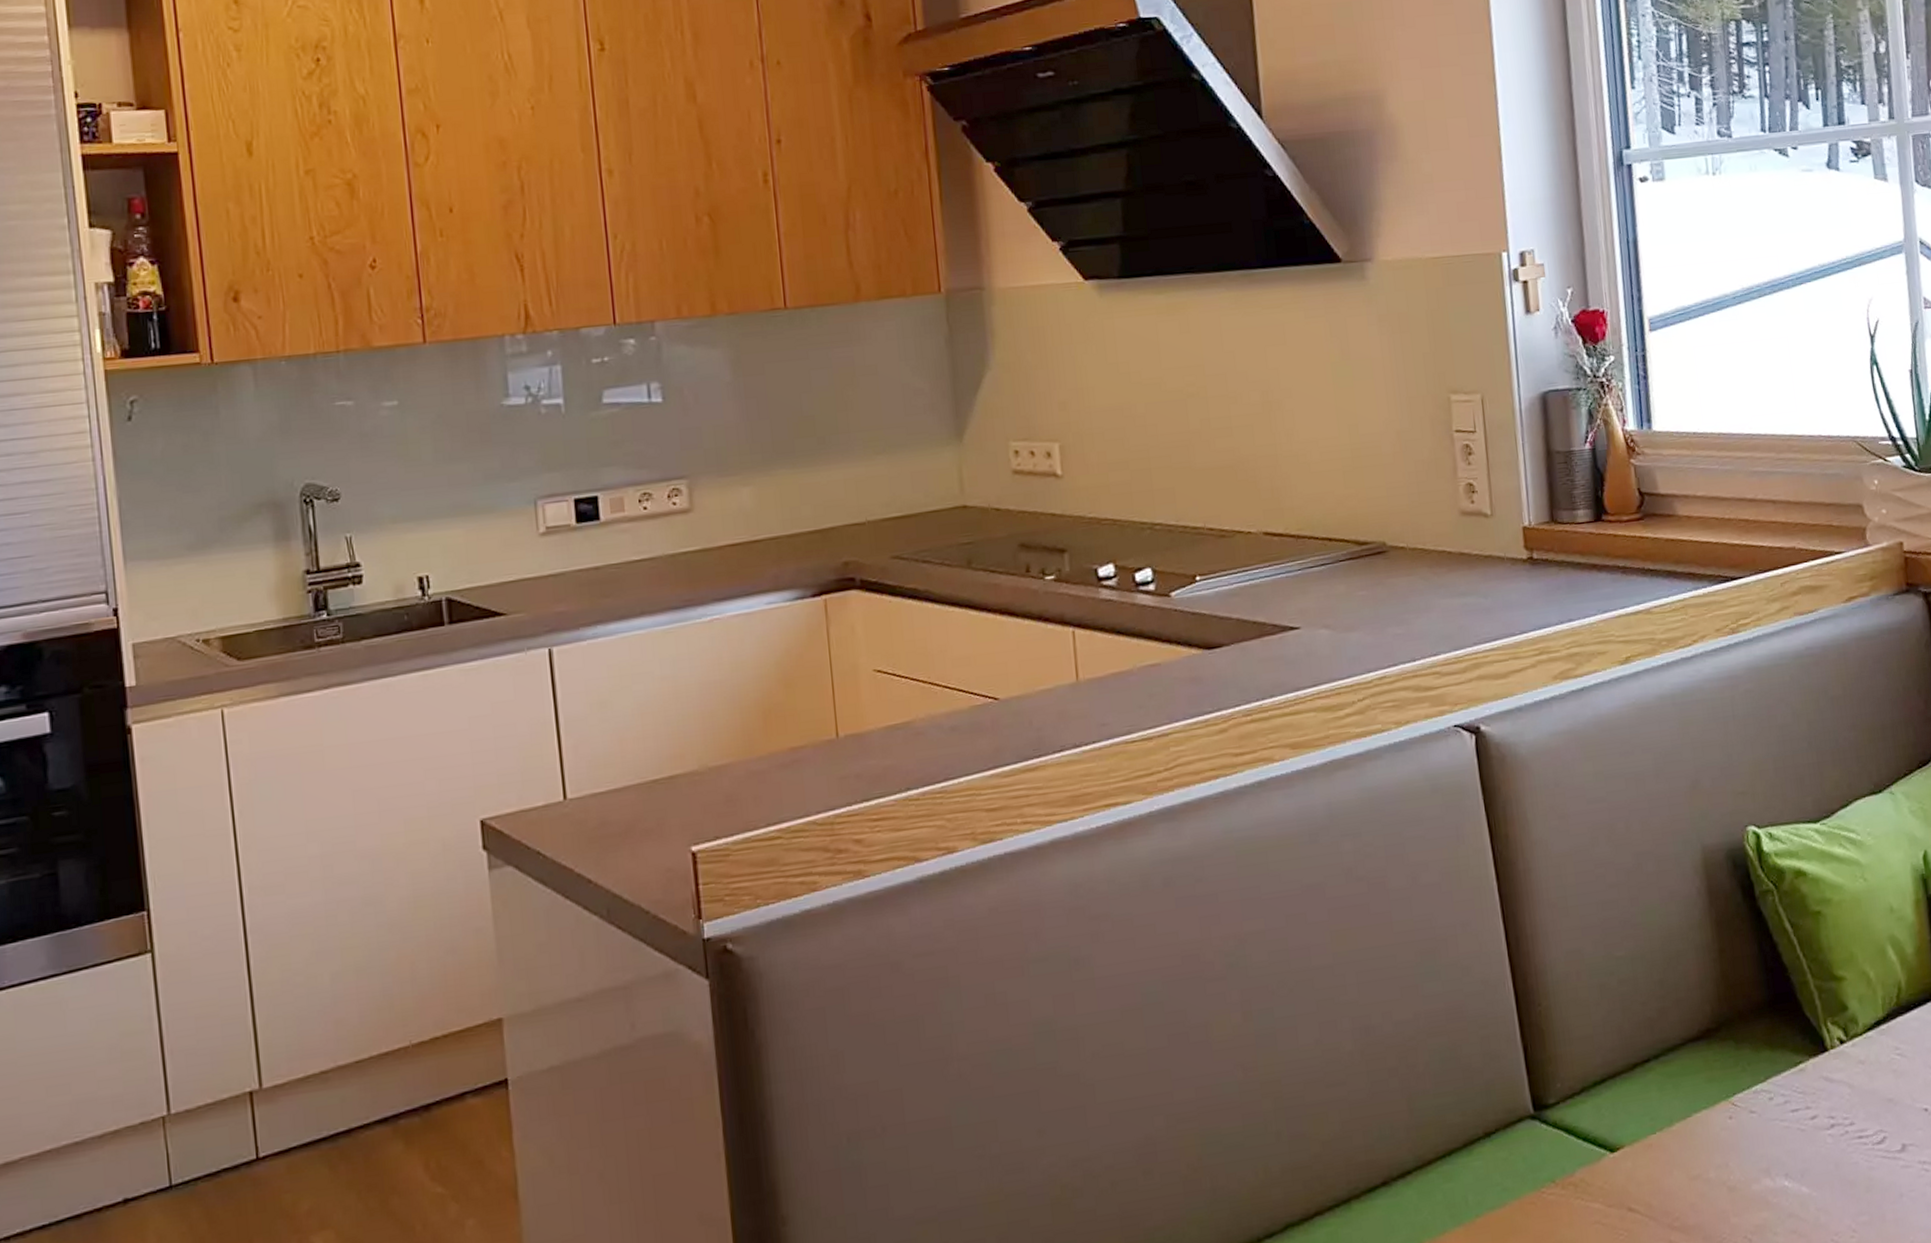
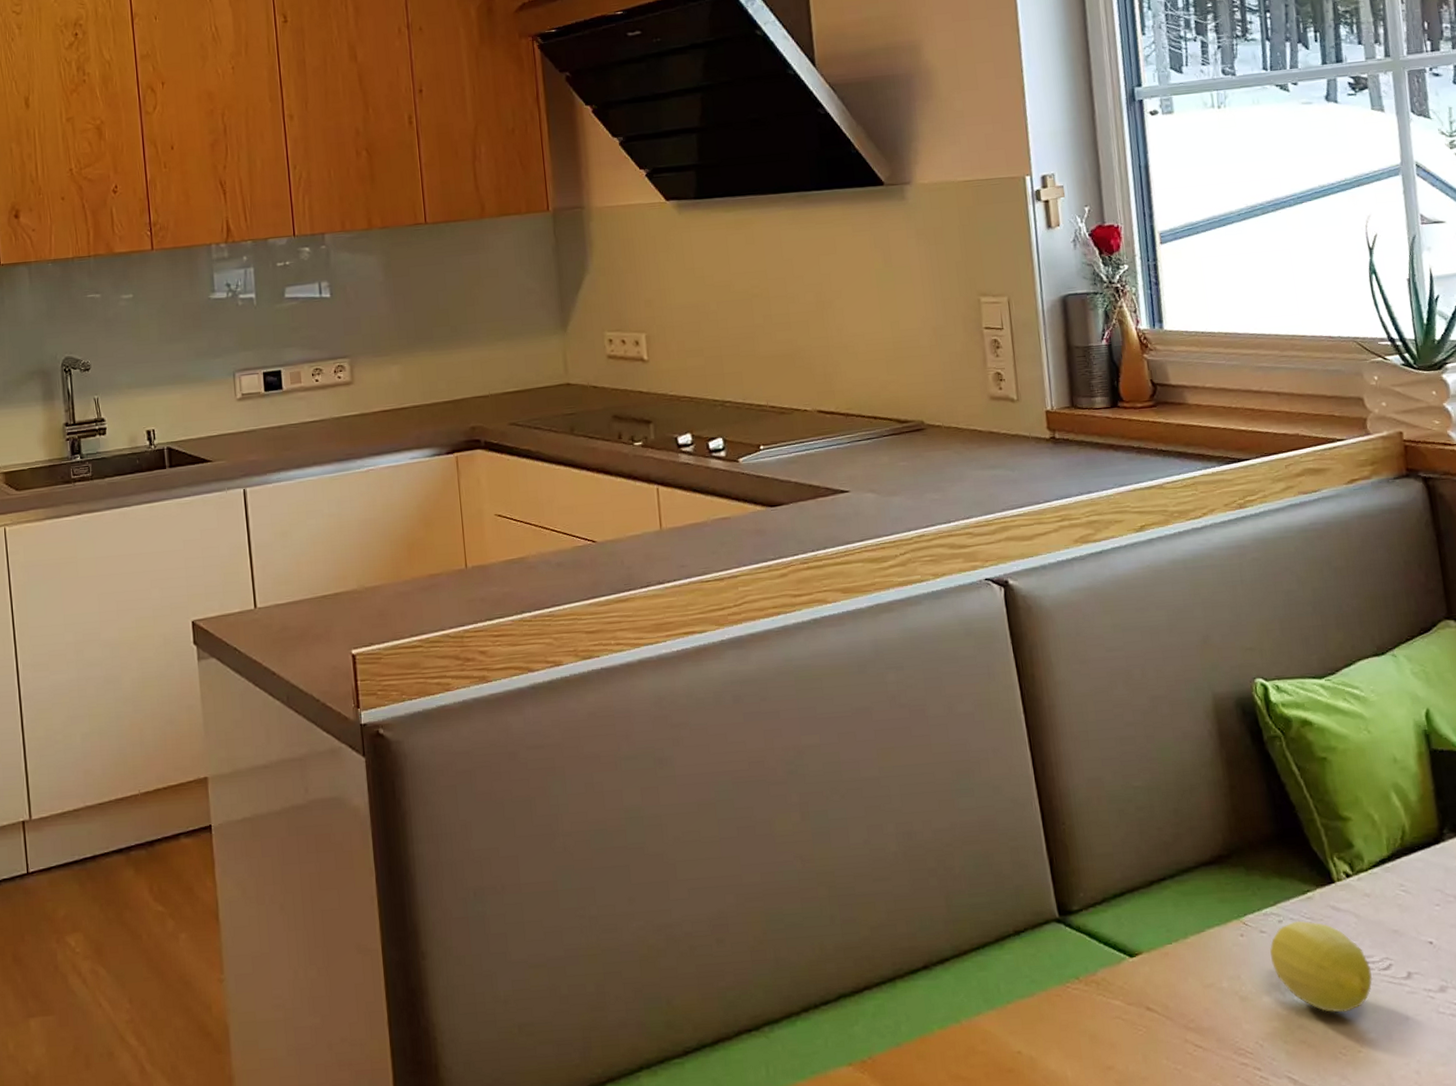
fruit: none [1760,1096,1867,1196] -> present [1270,920,1373,1013]

